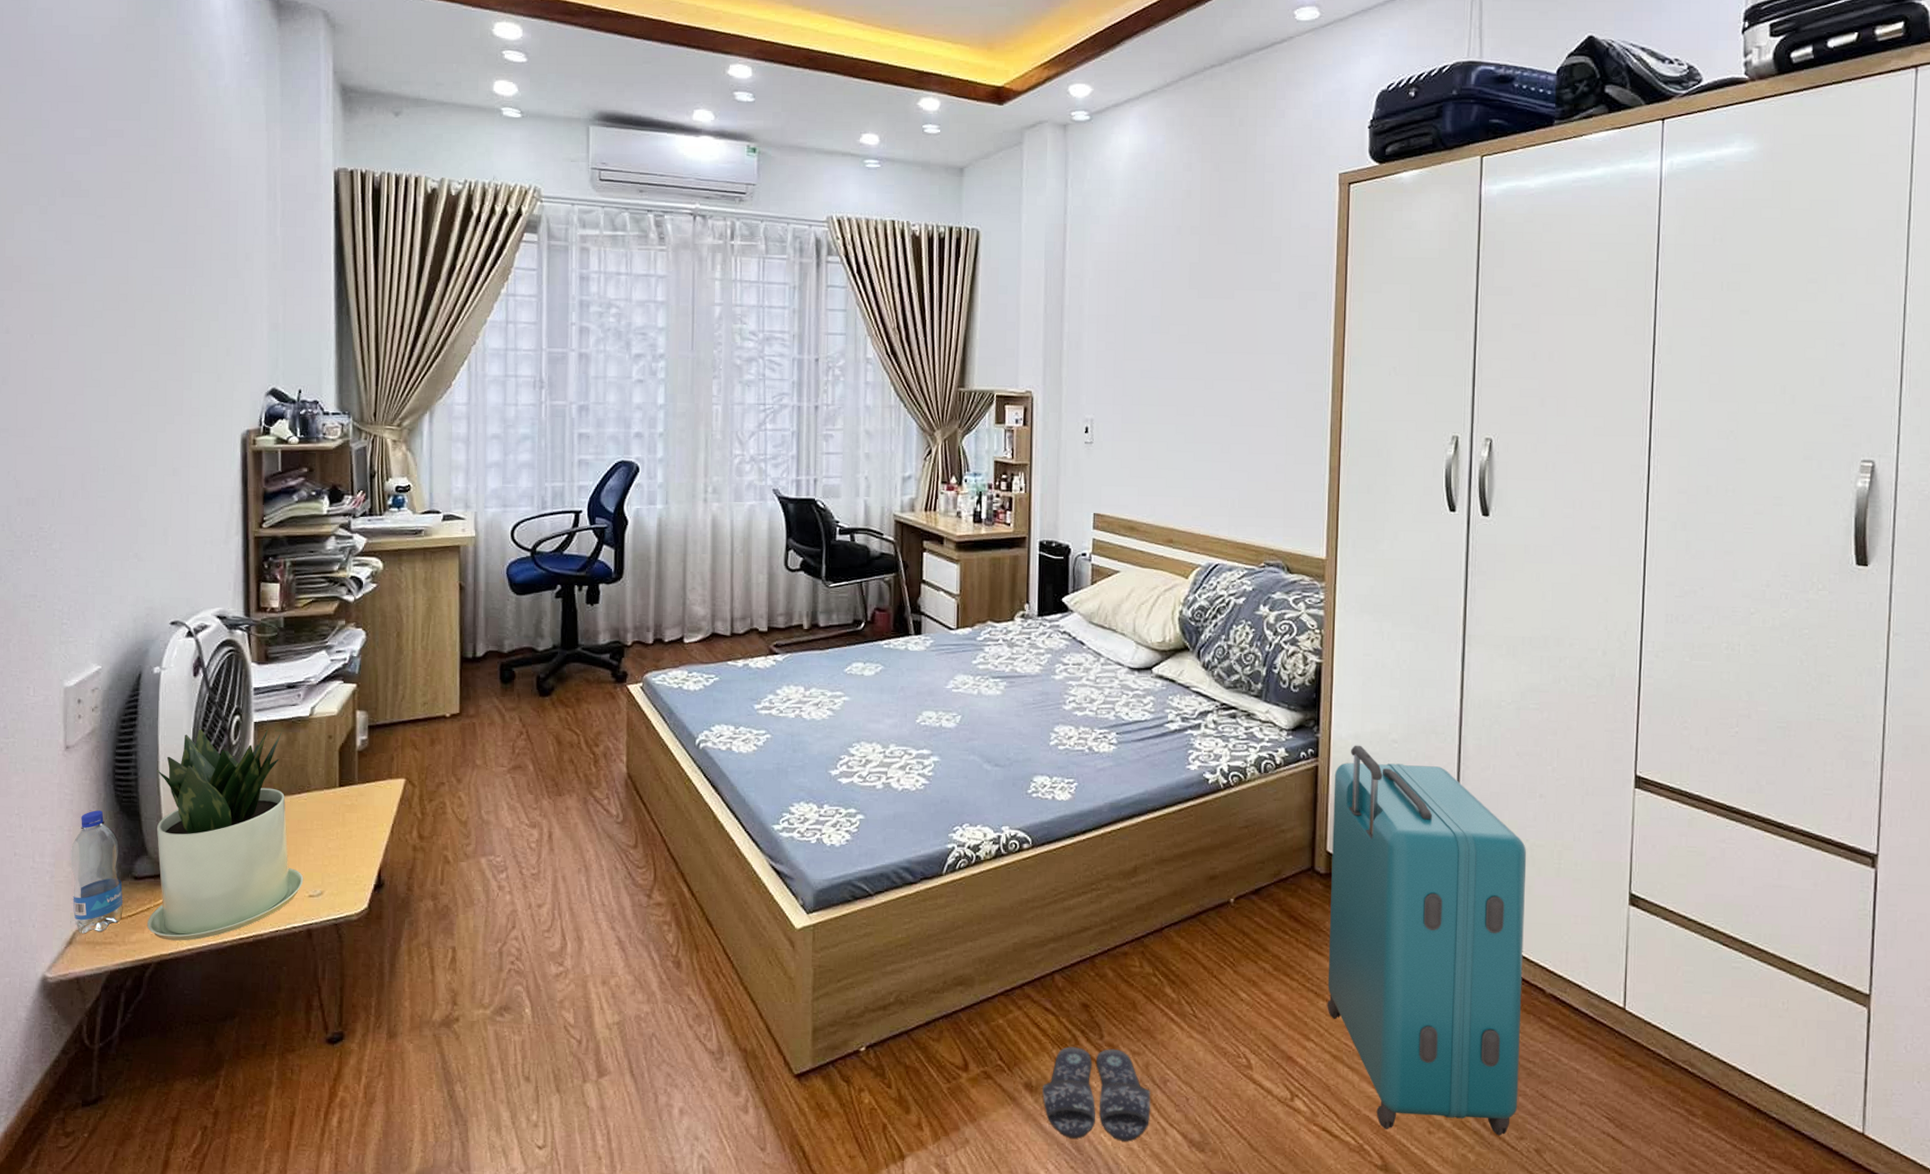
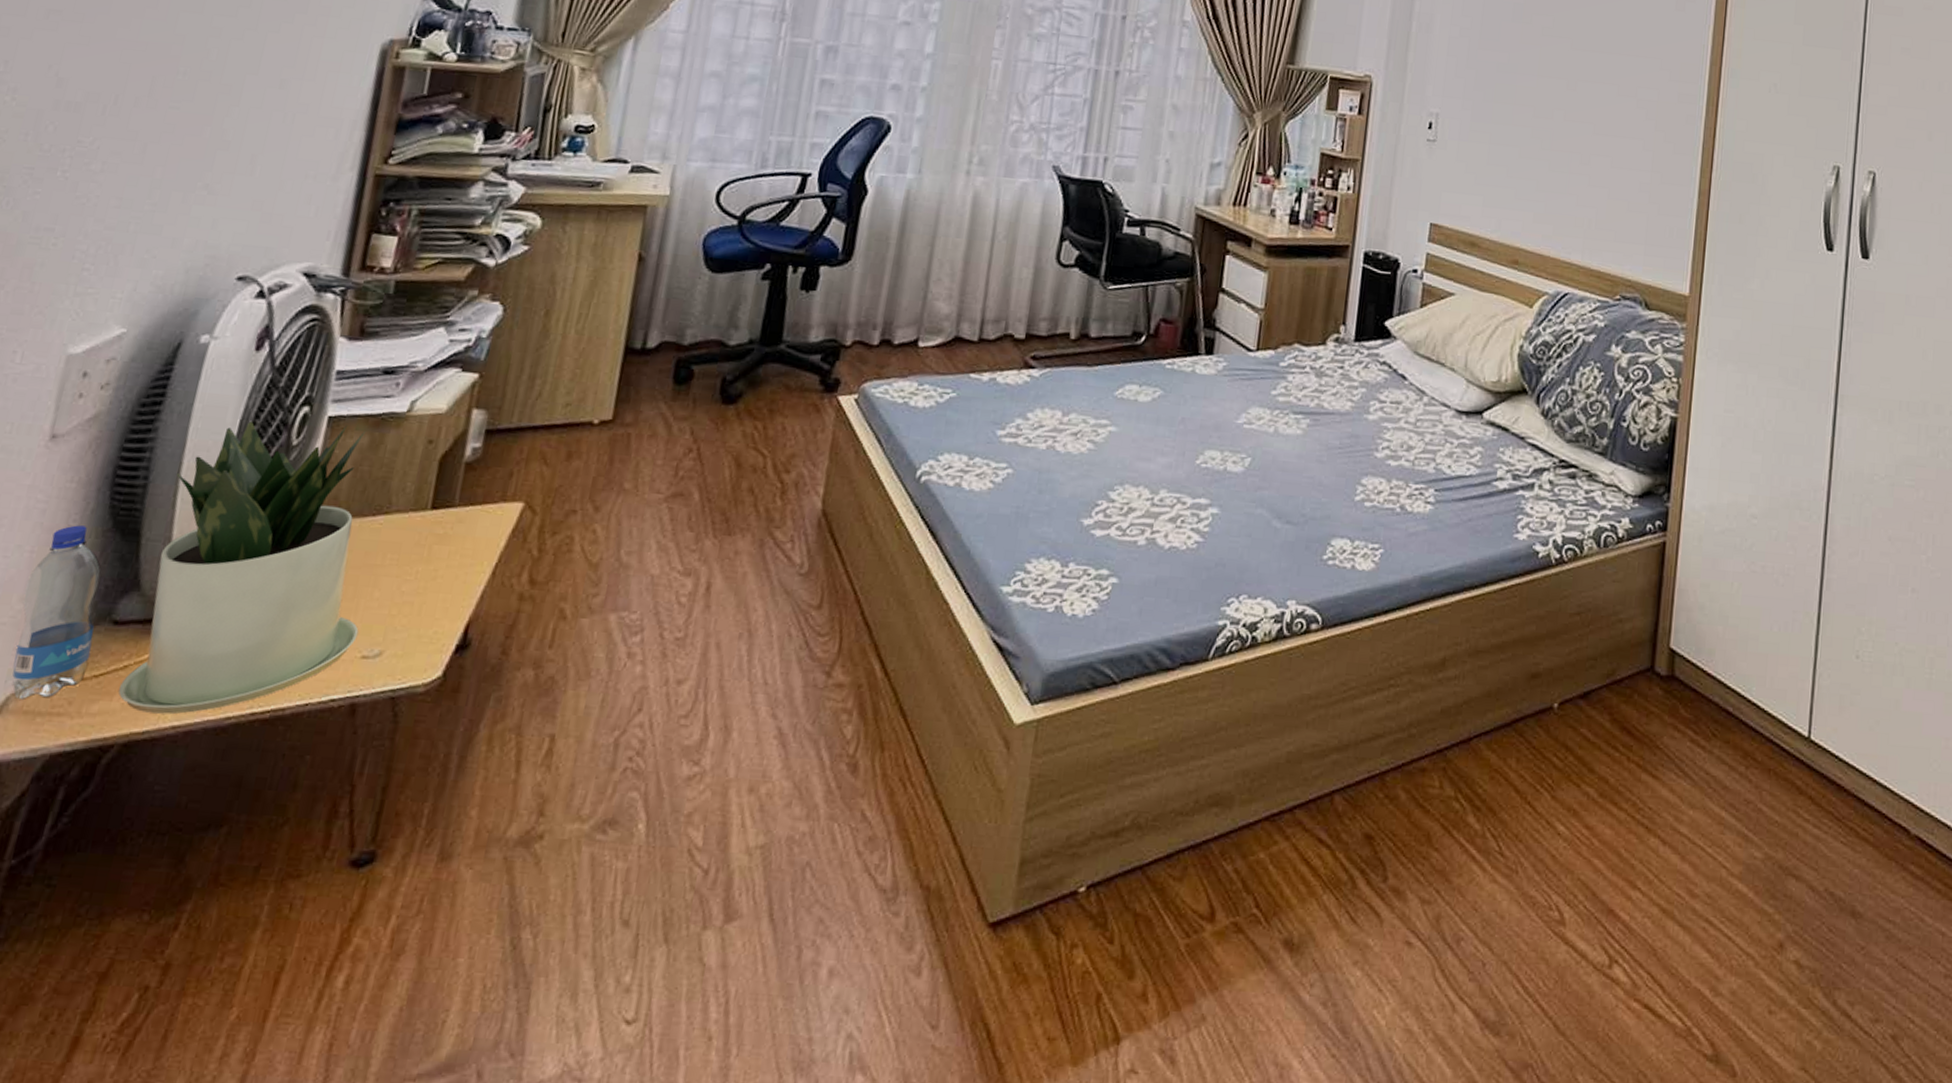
slippers: present [1042,1047,1151,1142] -> none [1305,891,1439,1021]
suitcase: present [1327,745,1527,1136] -> none [1658,518,1896,1017]

